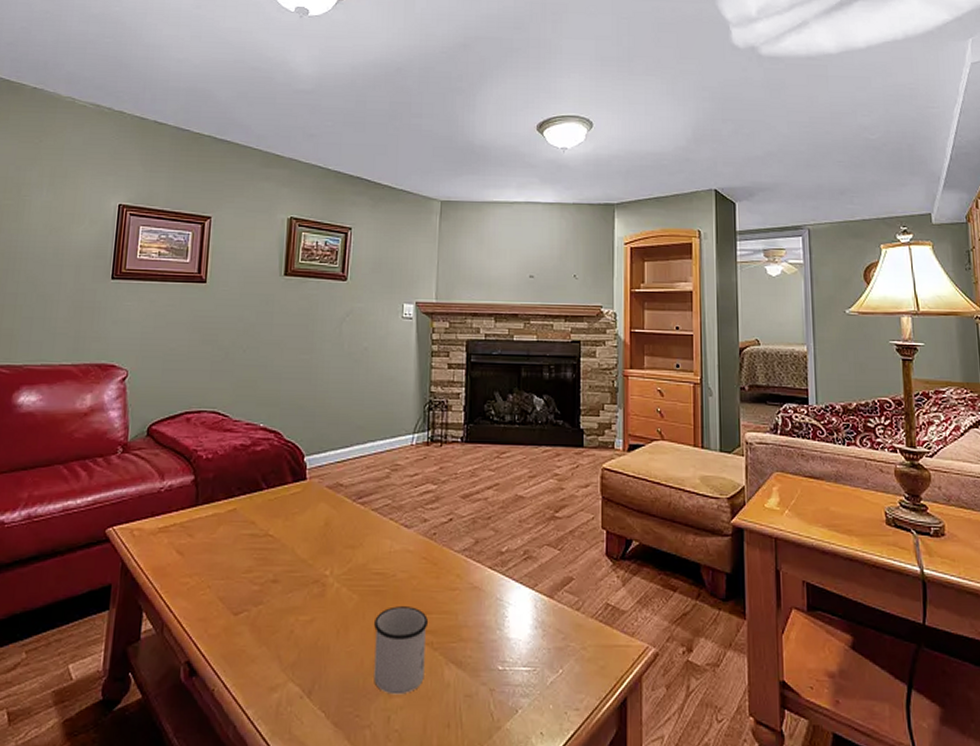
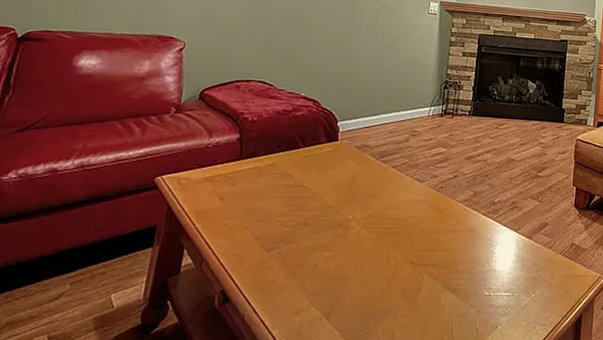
mug: present [374,606,428,695] -> none [383,245,431,316]

